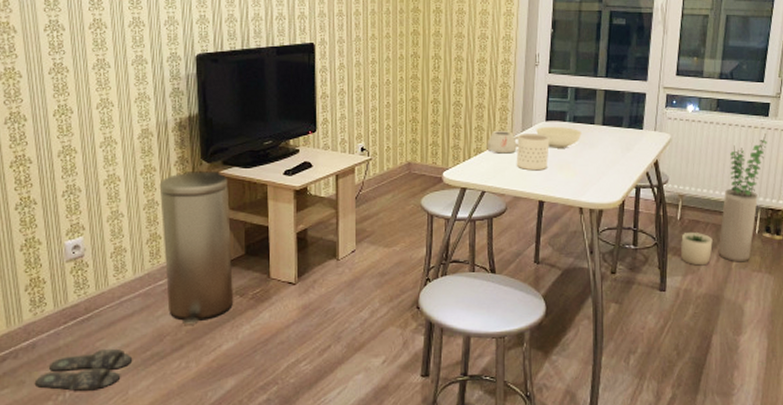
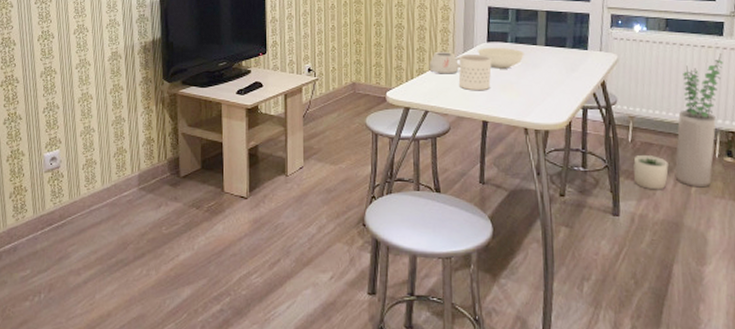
slippers: present [34,348,132,391] -> none [15,254,99,293]
pedal bin: present [159,171,233,325] -> none [126,90,190,235]

